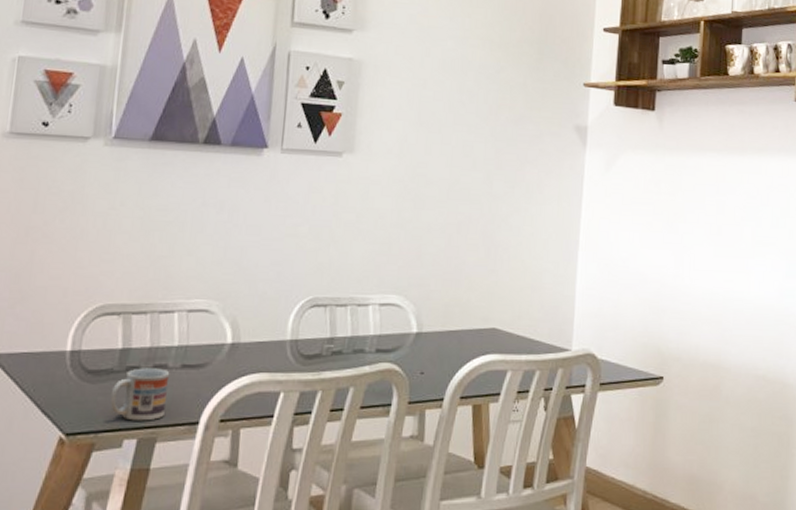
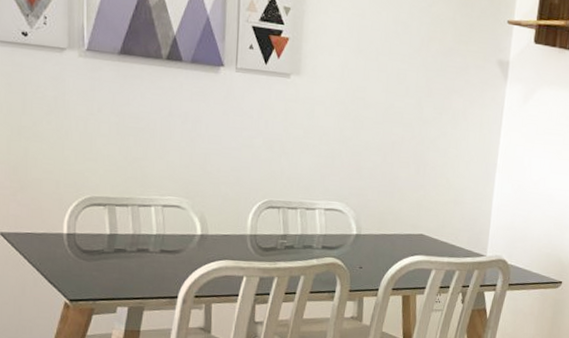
cup: present [109,368,170,421] -> none [103,250,151,294]

